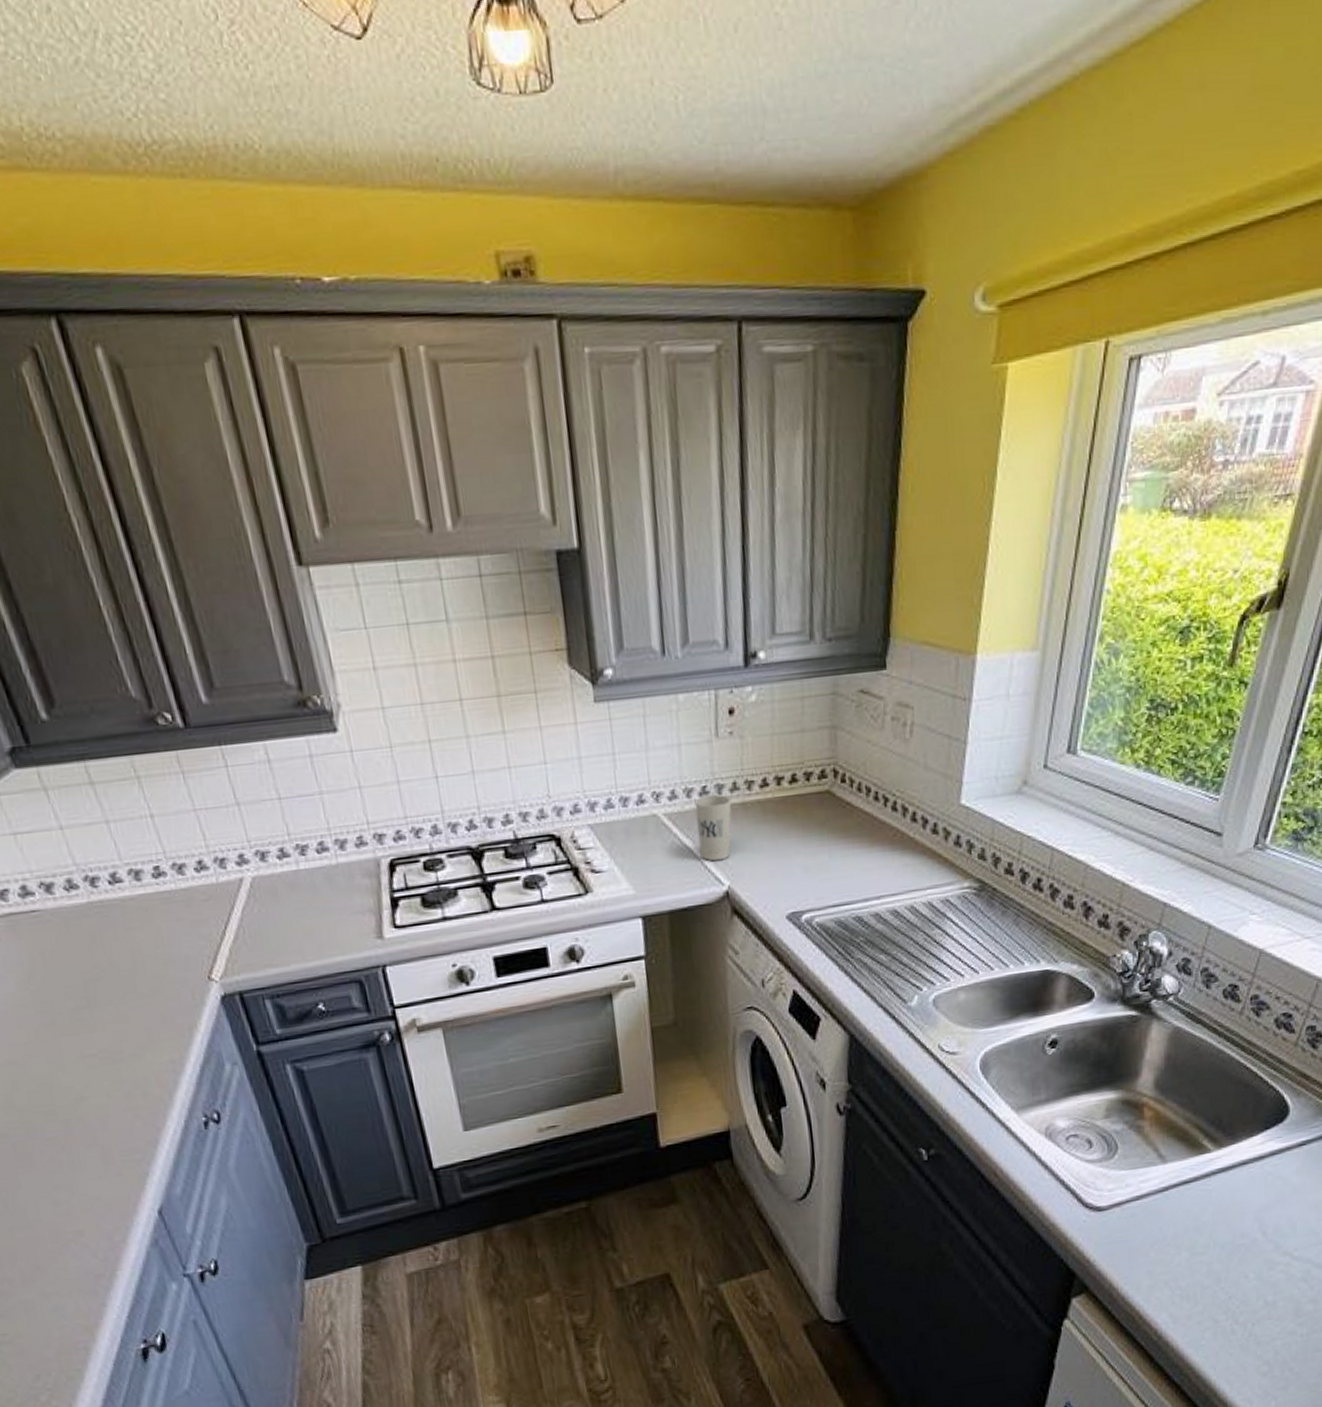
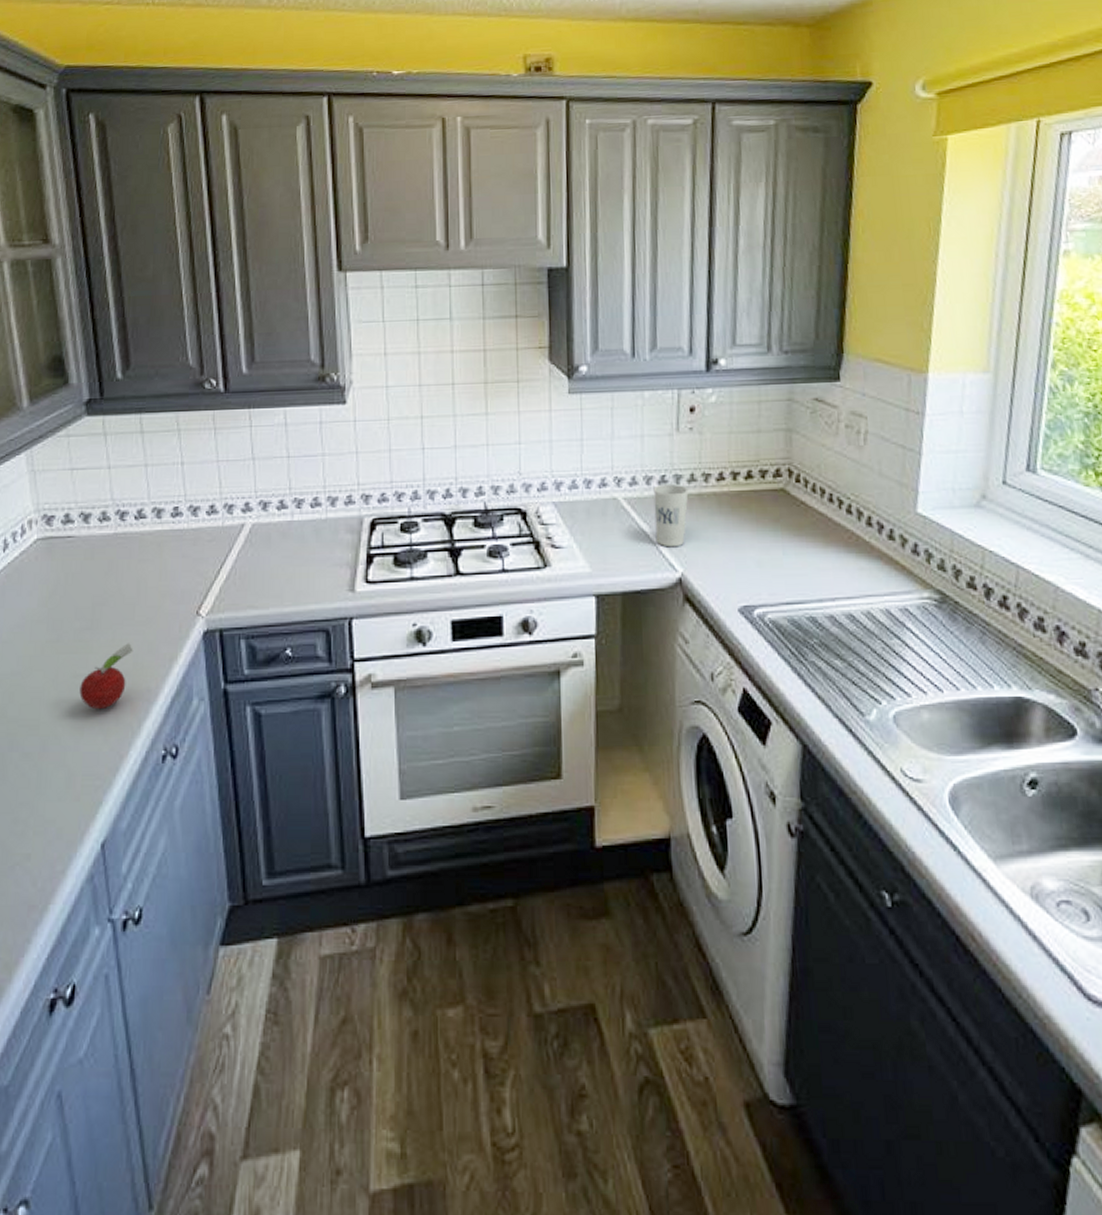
fruit: none [91,1017,146,1088] -> present [79,643,133,710]

